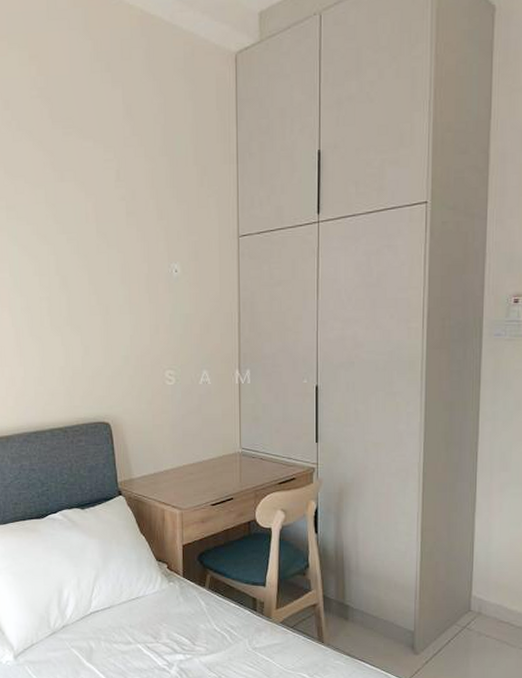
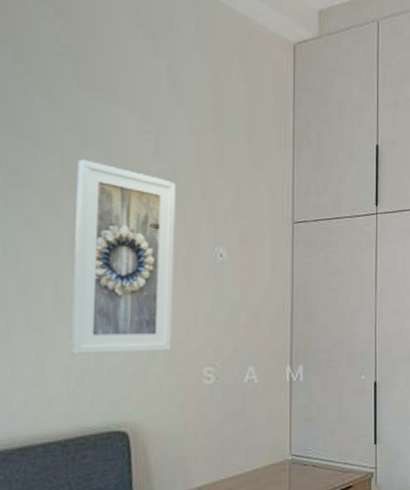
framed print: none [57,191,139,359] -> present [71,159,176,354]

